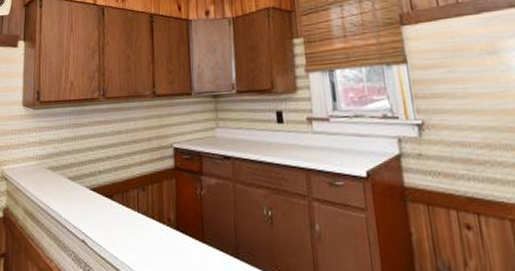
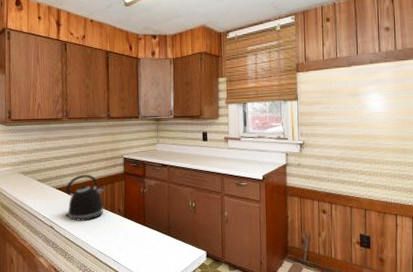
kettle: none [101,170,150,235] -> present [65,174,105,222]

